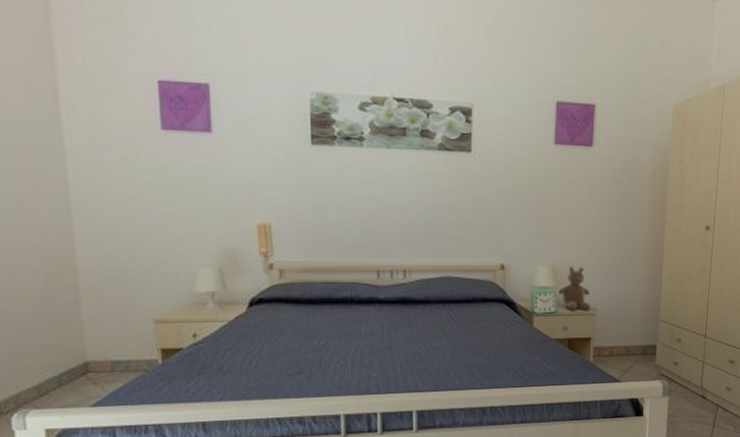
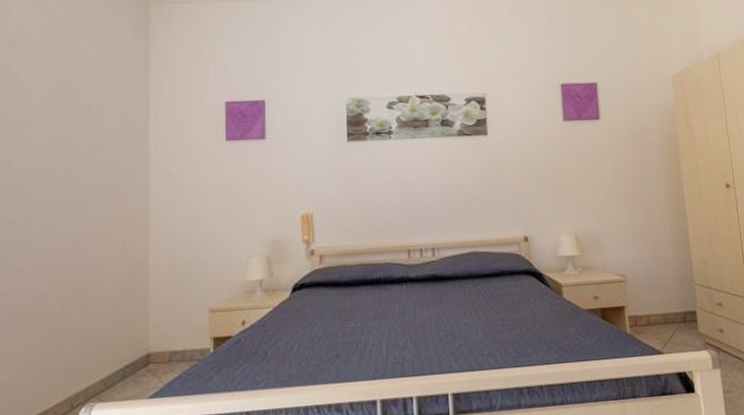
alarm clock: present [530,288,558,314] -> none [557,257,586,284]
stuffed bear: present [558,267,591,311] -> none [584,233,620,279]

